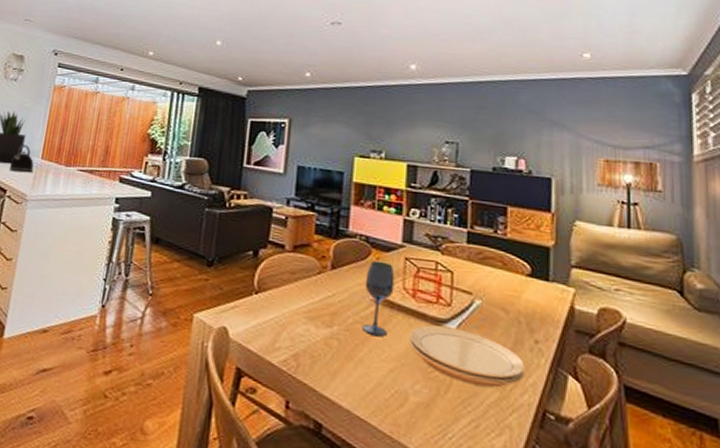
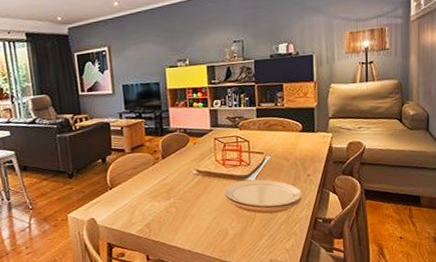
wineglass: present [362,260,395,337] -> none [188,145,210,198]

